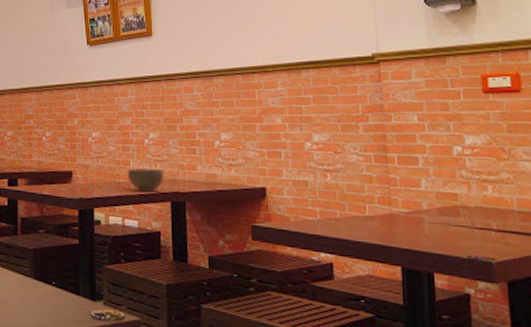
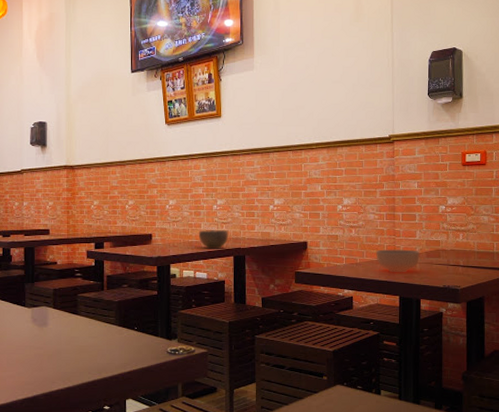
bowl: none [363,202,428,236] -> present [376,249,420,273]

